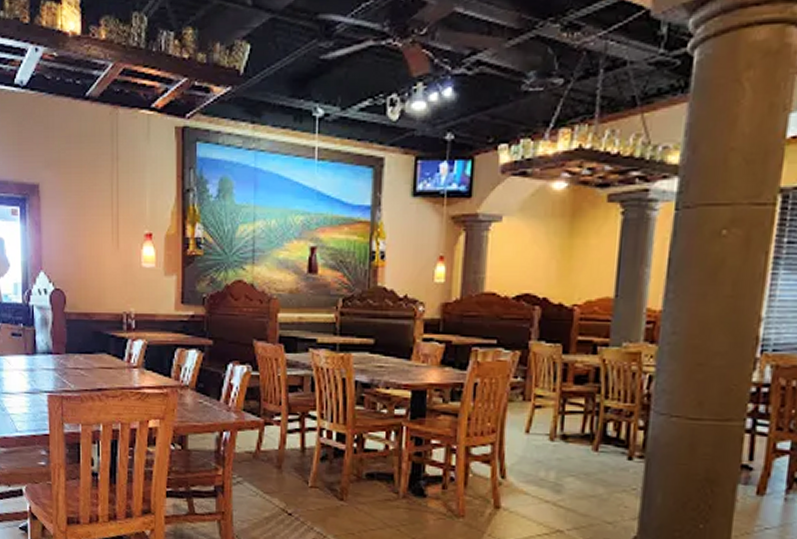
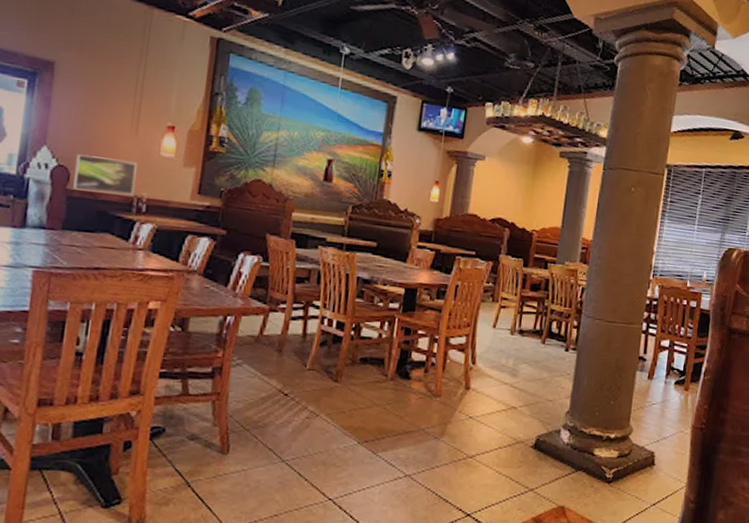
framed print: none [69,274,122,313] -> present [73,154,137,195]

